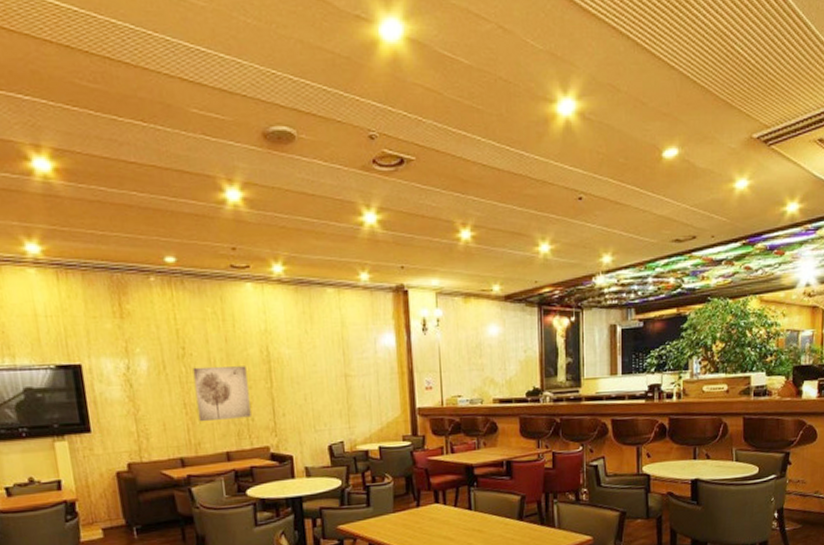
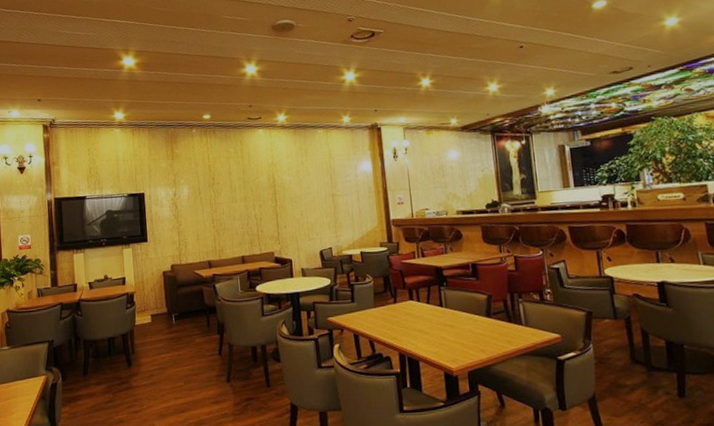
wall art: present [193,366,251,422] -> none [219,190,261,233]

